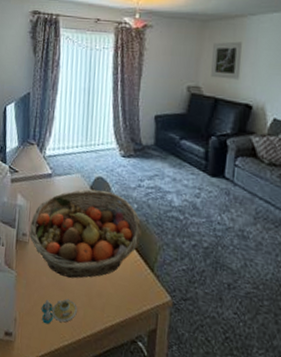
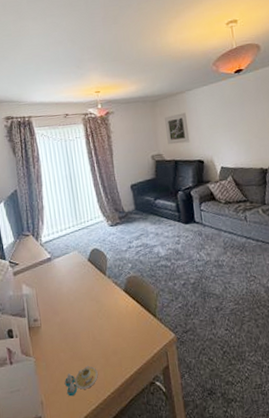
fruit basket: present [29,189,142,279] -> none [39,259,140,347]

